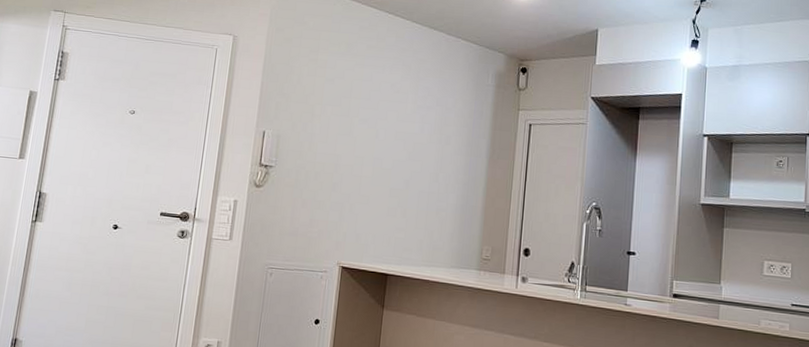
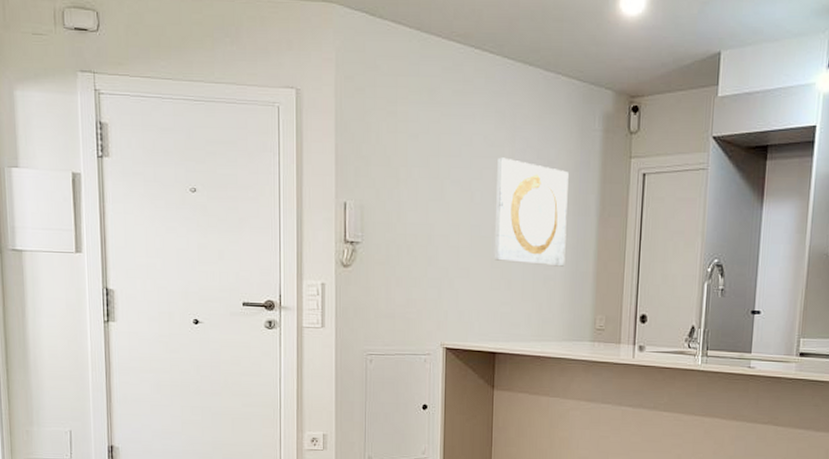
wall art: none [392,102,464,200] -> present [494,157,569,267]

